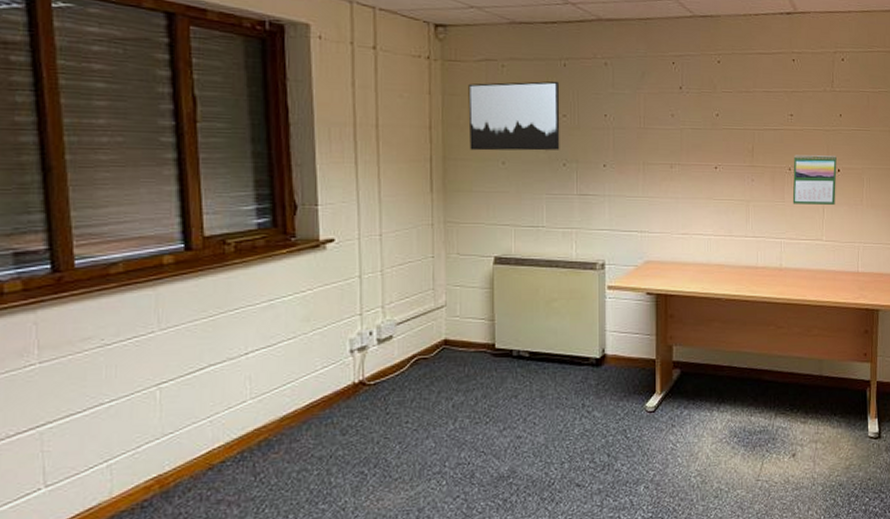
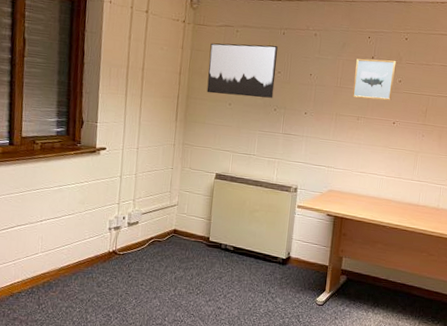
wall art: none [660,89,711,141] -> present [352,58,397,101]

